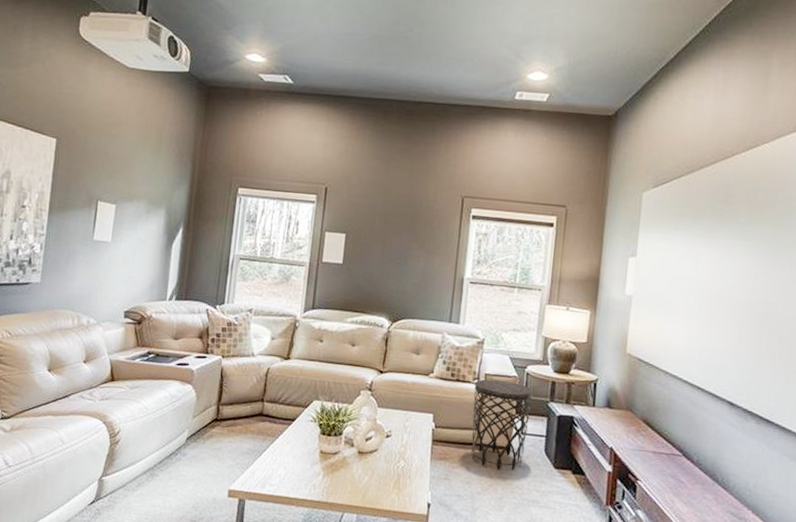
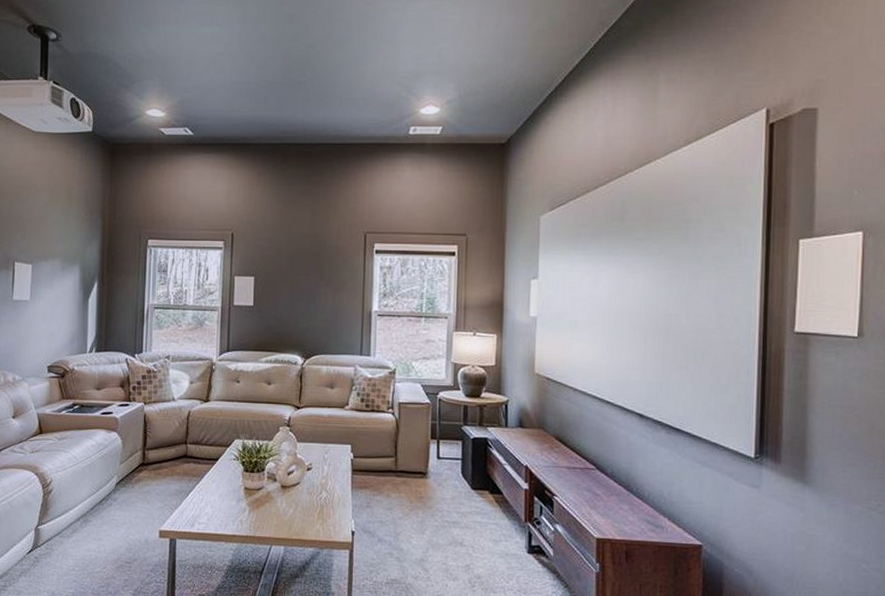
side table: present [471,379,533,471] -> none [389,407,447,496]

